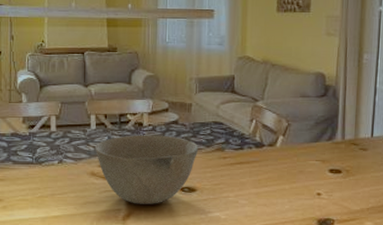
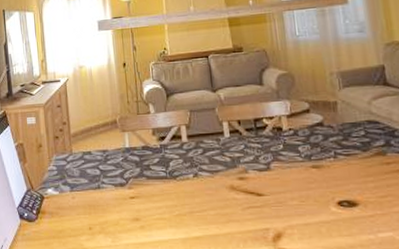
bowl: present [94,135,199,204] -> none [231,140,354,222]

